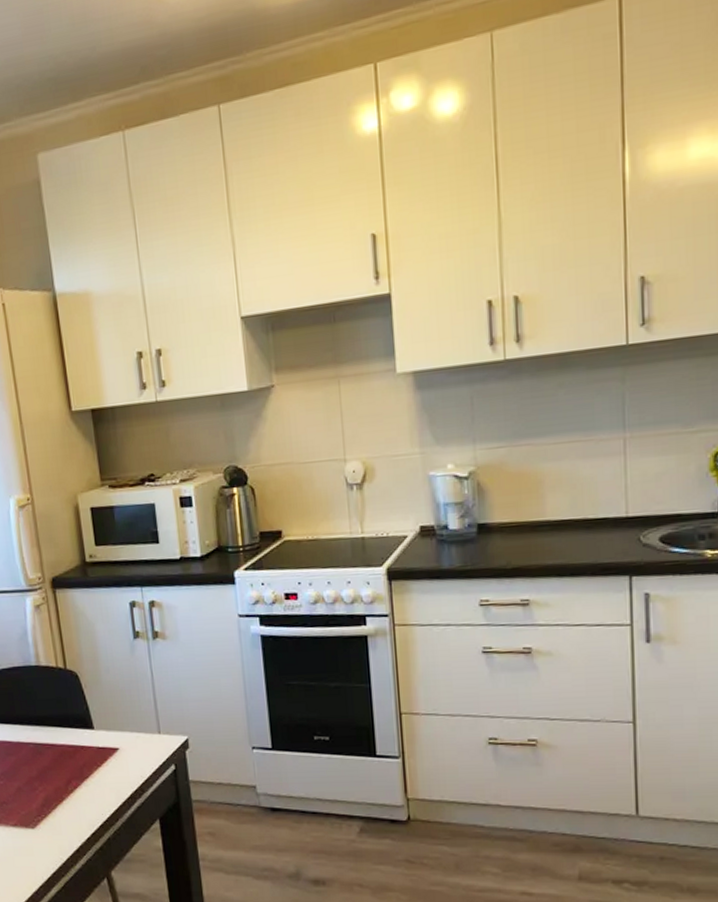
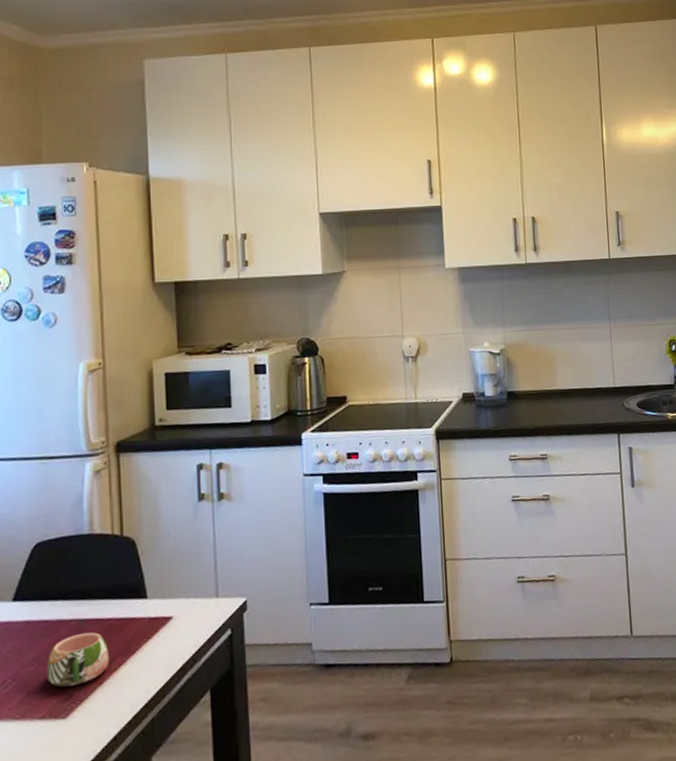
mug: none [13,756,66,801] -> present [46,632,110,687]

